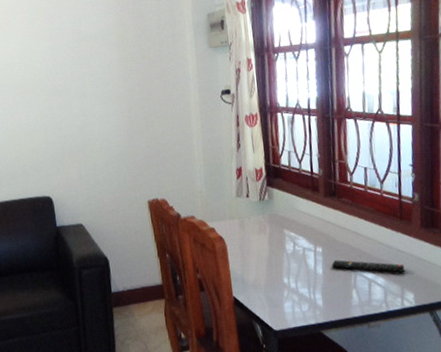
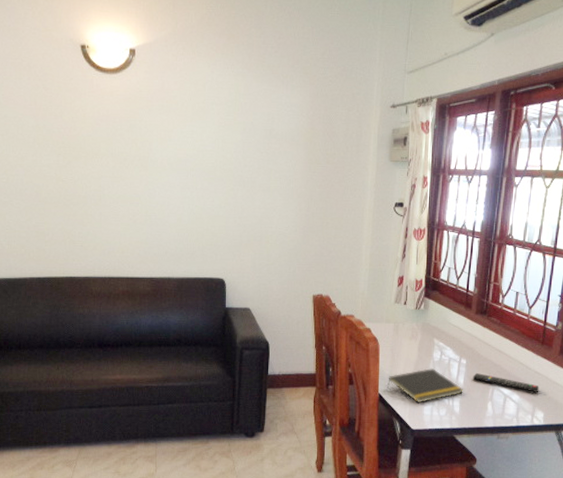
notepad: none [240,261,324,301] -> present [386,367,463,402]

